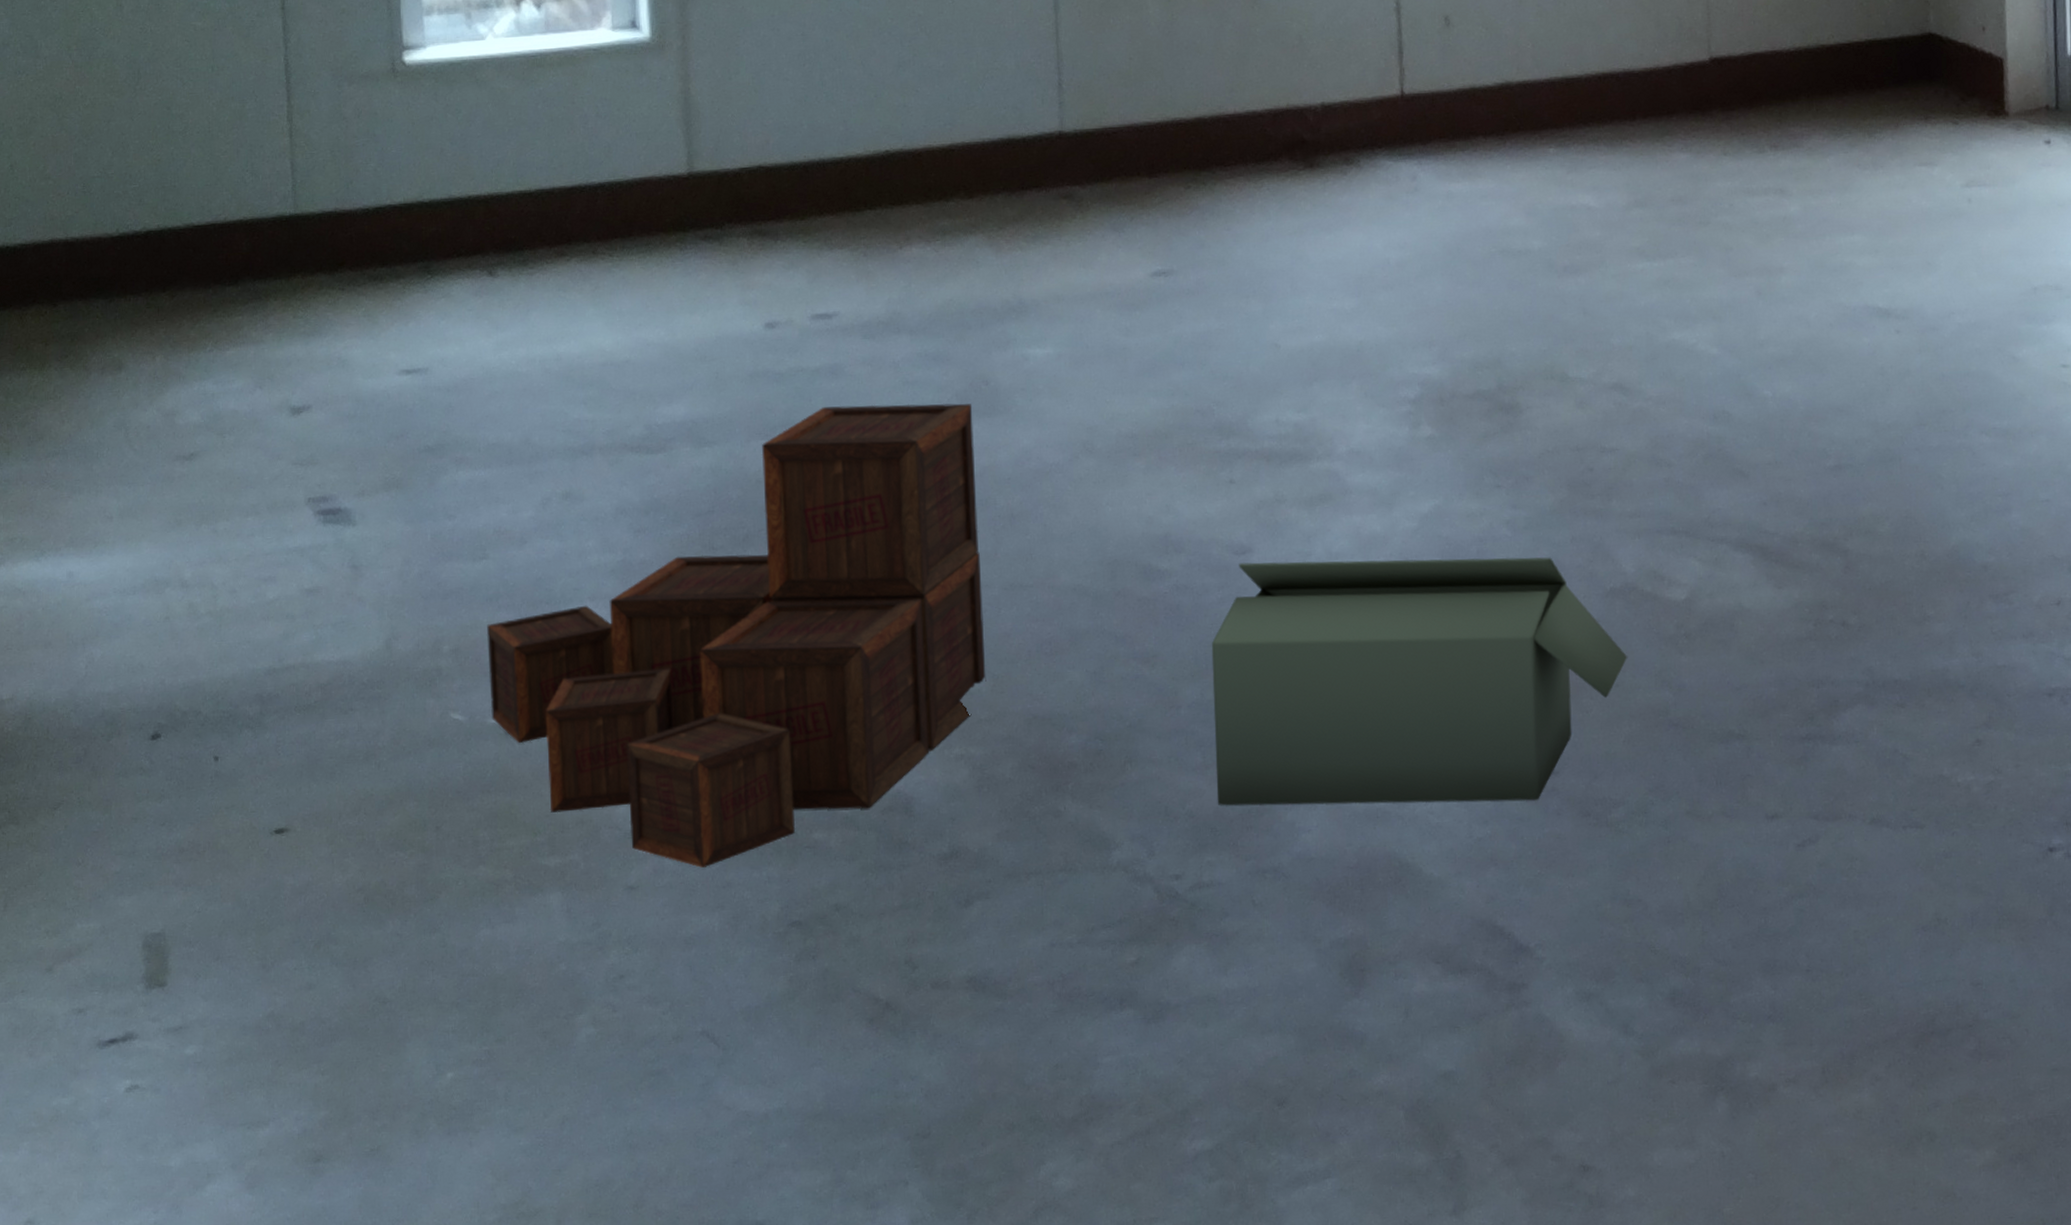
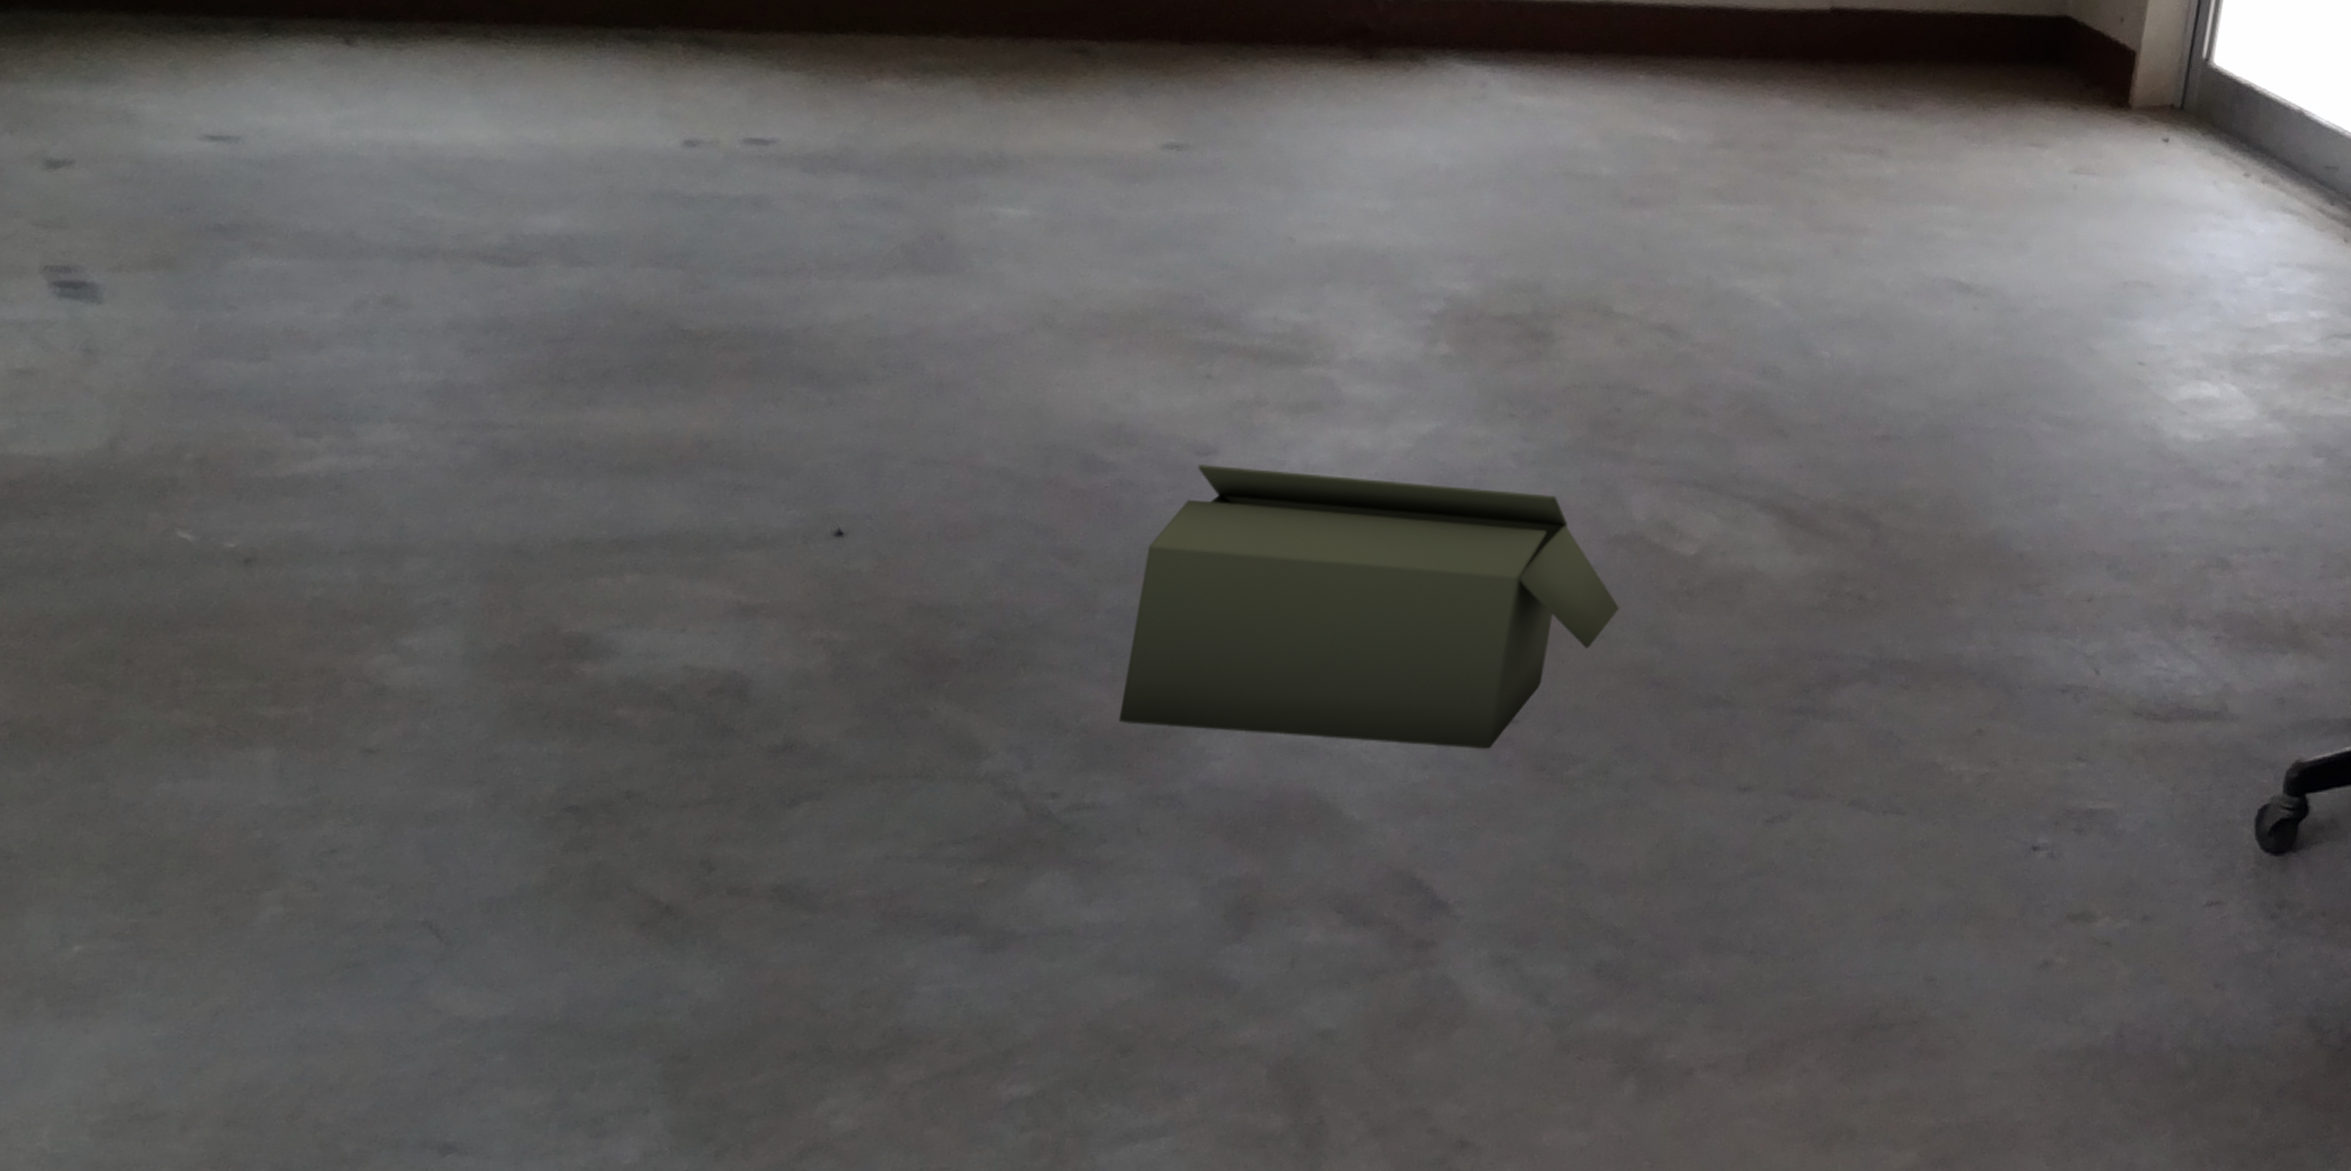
storage boxes: present [487,403,986,868] -> none [230,240,919,736]

